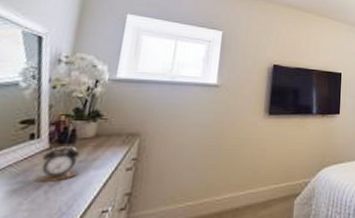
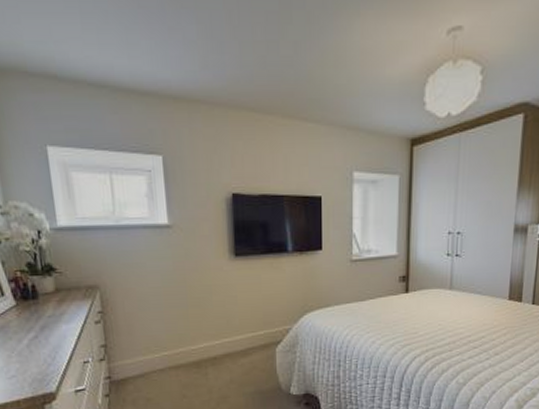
alarm clock: present [35,147,81,184] -> none [13,302,52,338]

